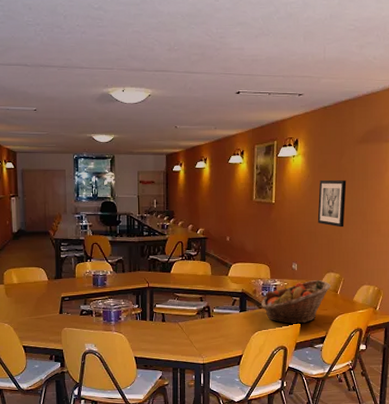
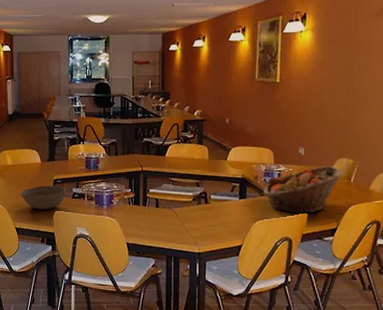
bowl: none [27,303,75,327] -> present [20,186,67,210]
wall art: present [317,180,347,228] -> none [328,56,362,109]

